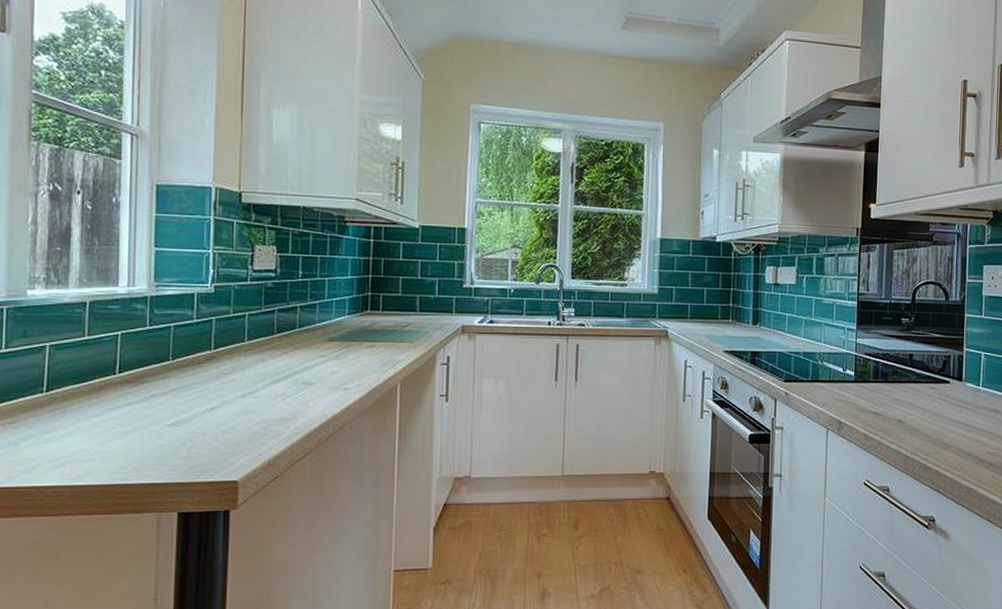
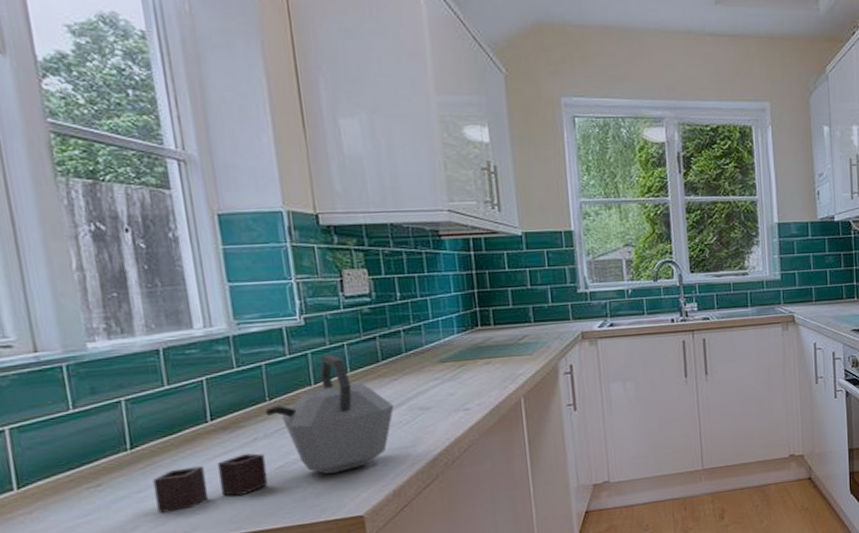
kettle: none [59,322,282,455] -> present [153,353,395,513]

